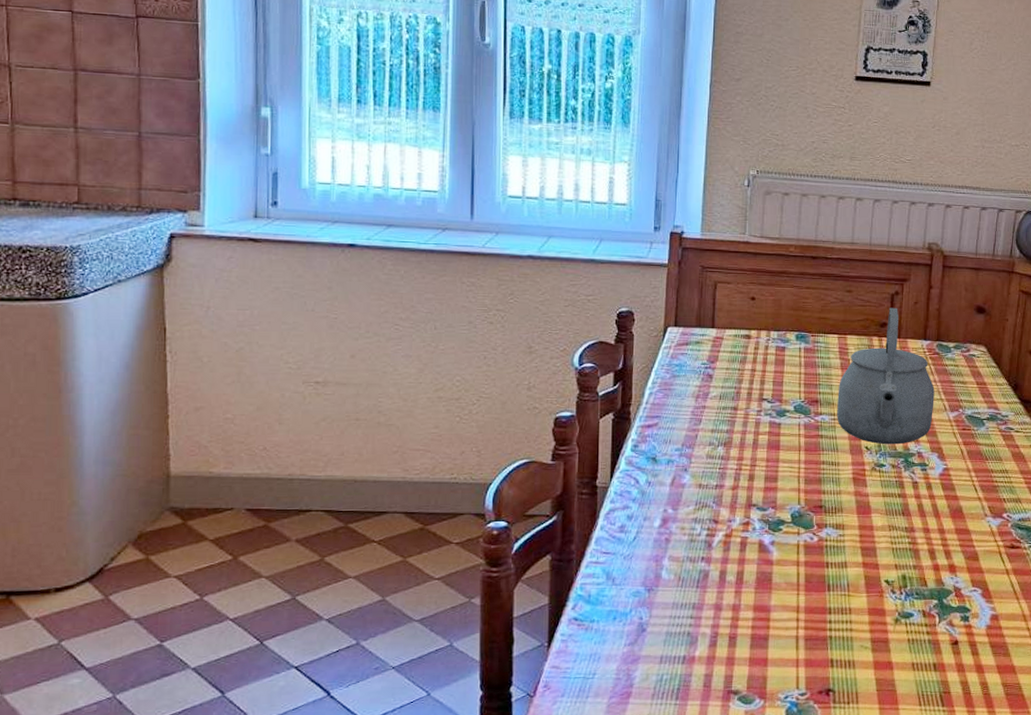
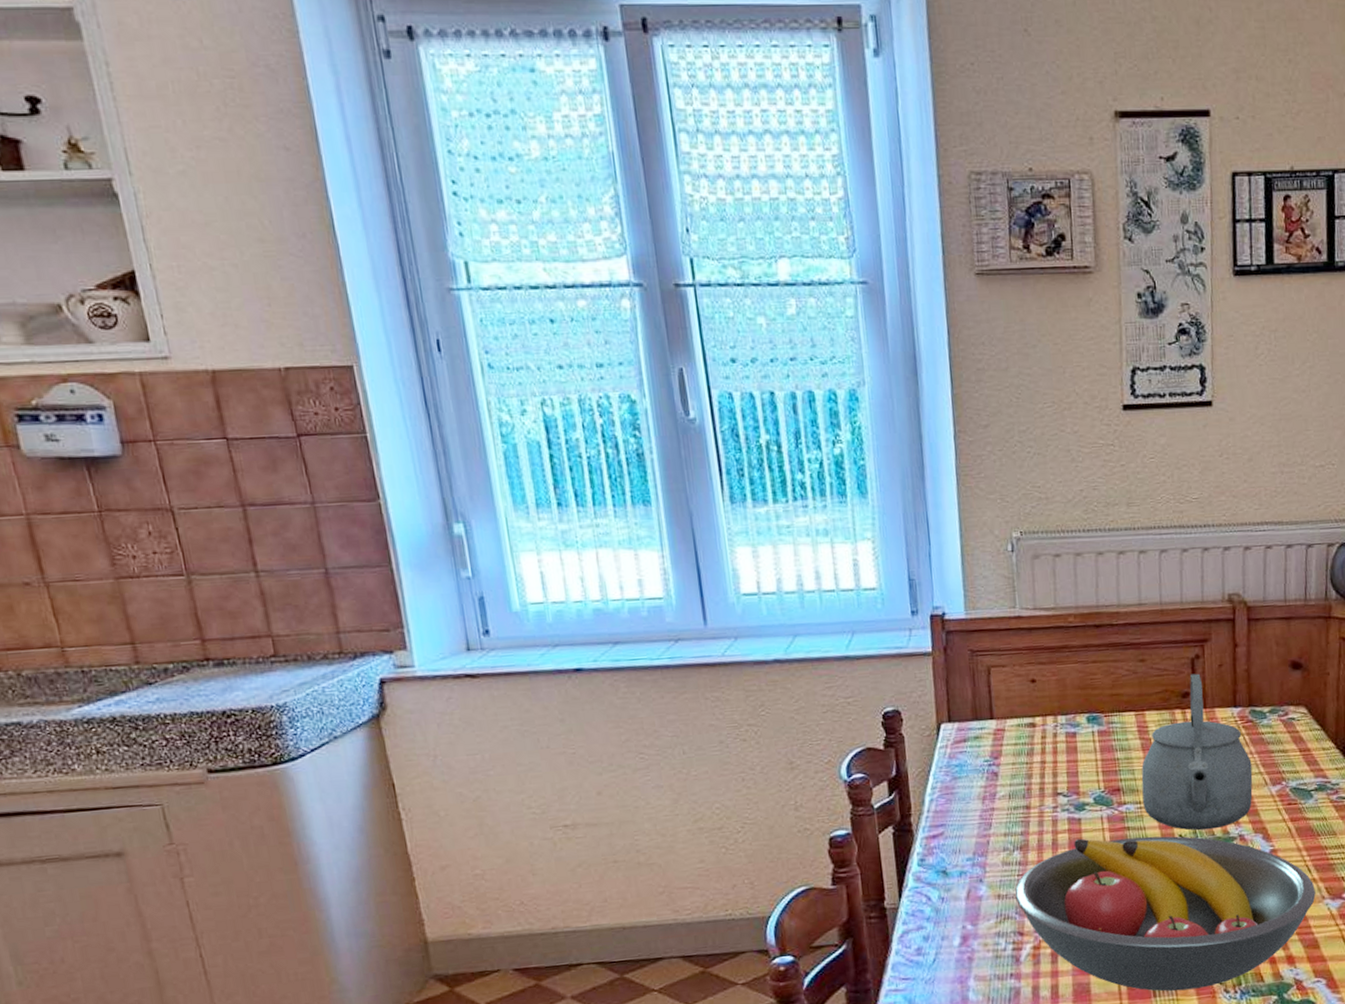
fruit bowl: none [714,441,980,588] -> present [1014,836,1316,992]

